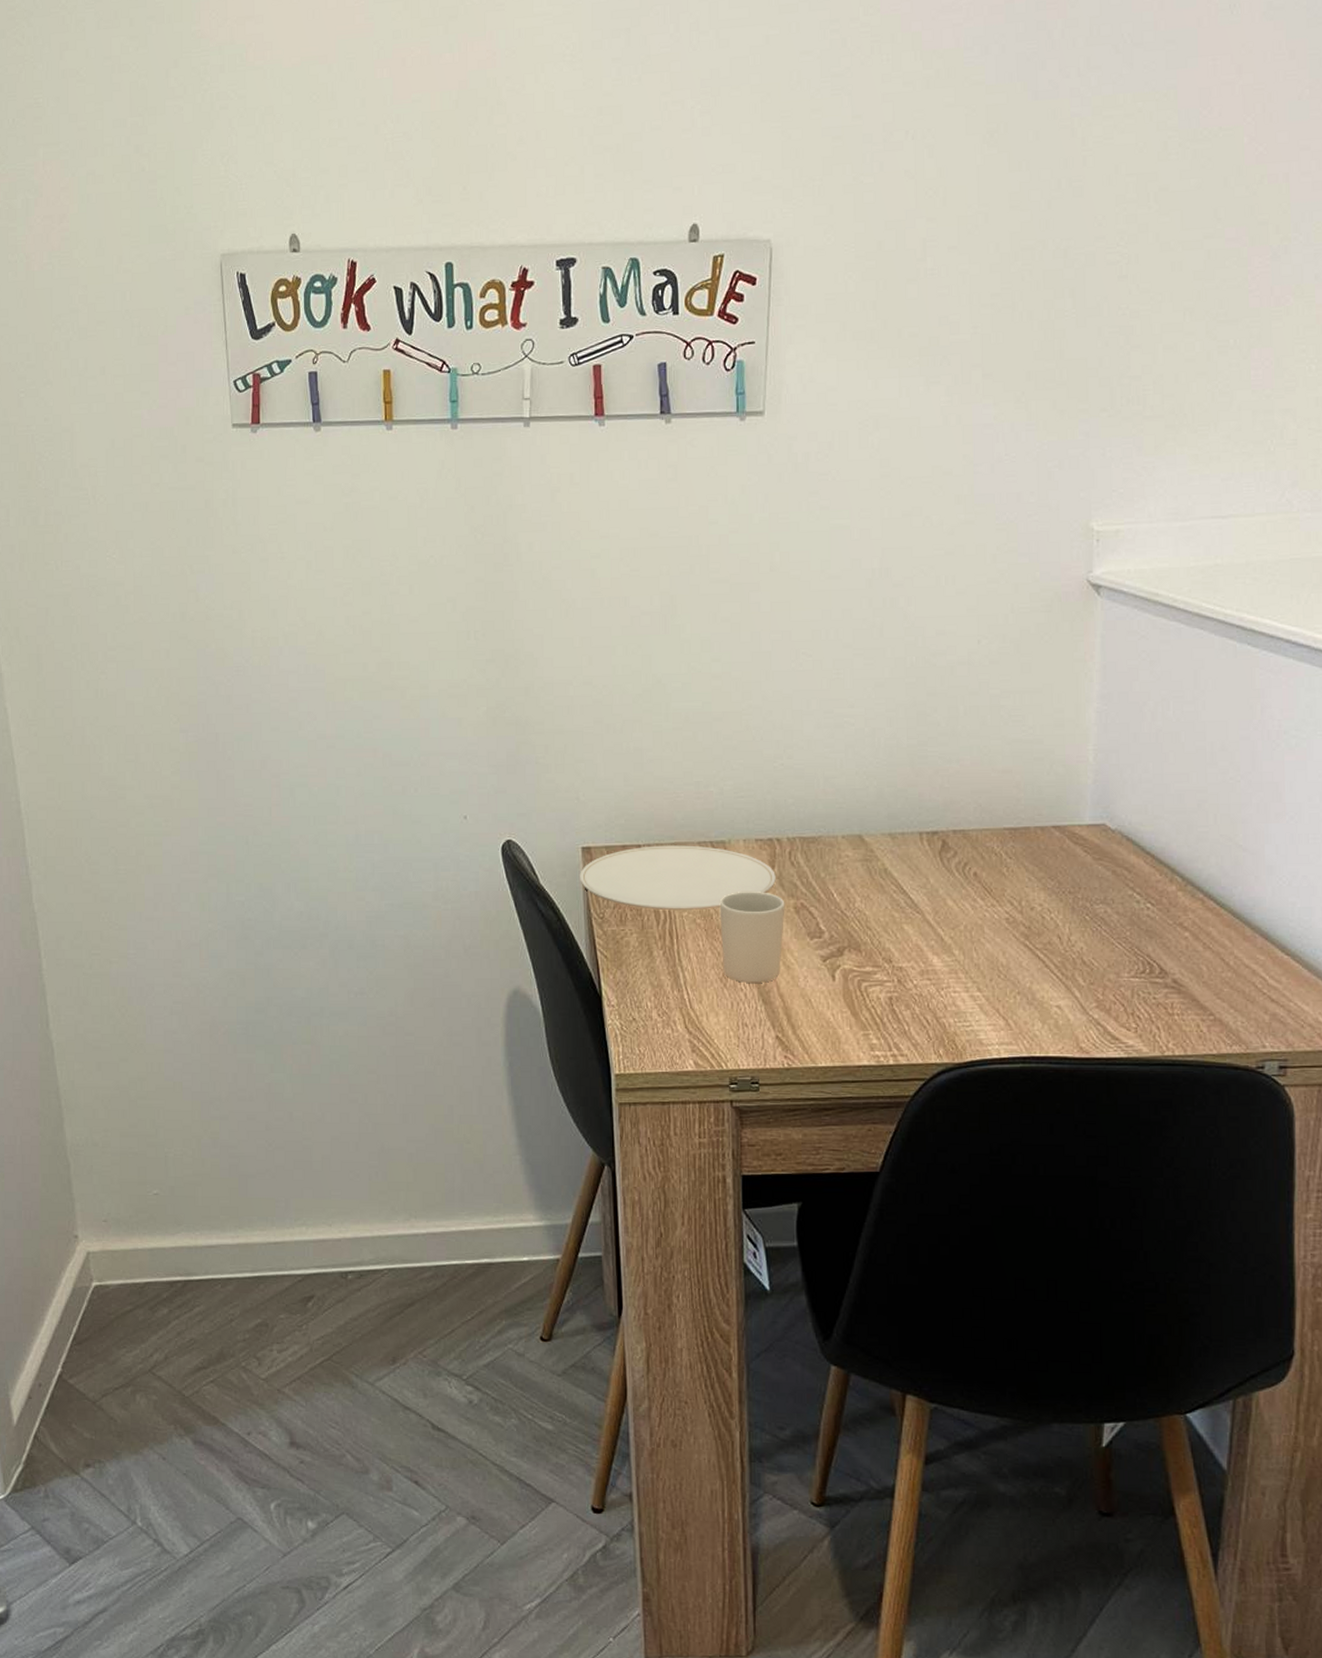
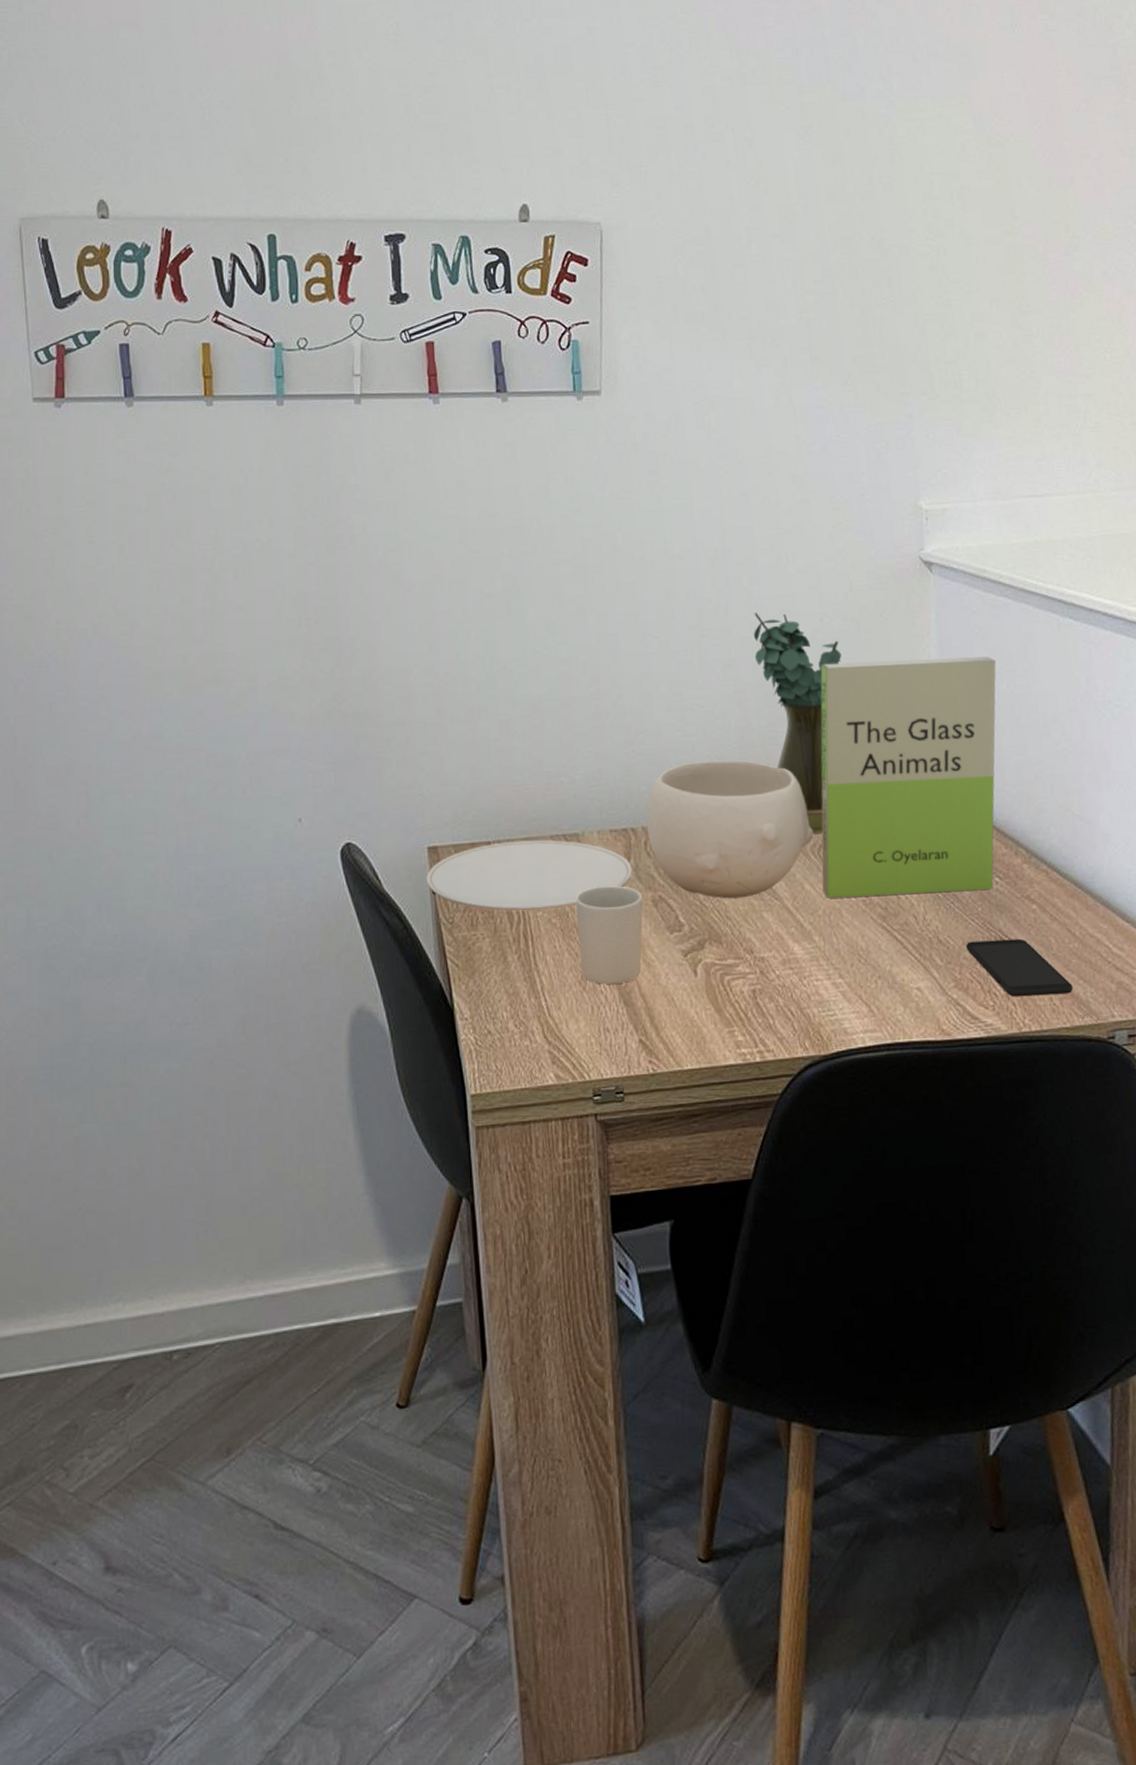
bowl: none [791,777,959,910] -> present [645,760,814,899]
vase: none [908,633,998,851] -> present [754,612,842,833]
book: none [965,682,1163,915] -> present [820,656,996,898]
mobile phone: none [1111,964,1222,1022] -> present [966,938,1073,997]

